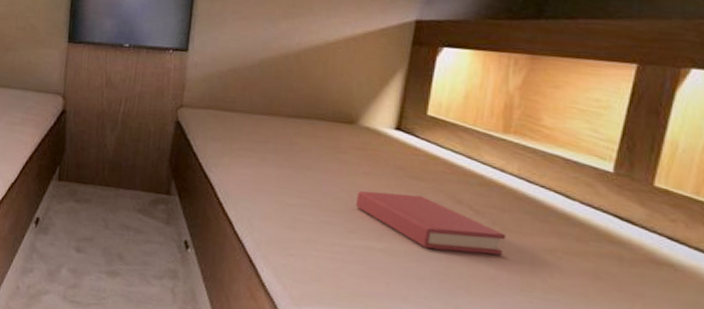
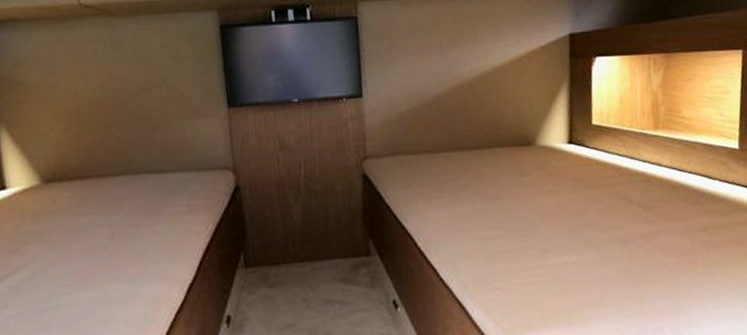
hardback book: present [355,190,506,255] -> none [545,203,671,252]

